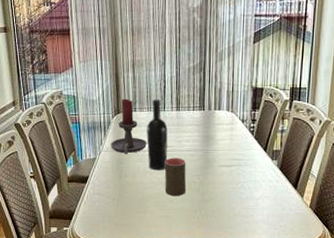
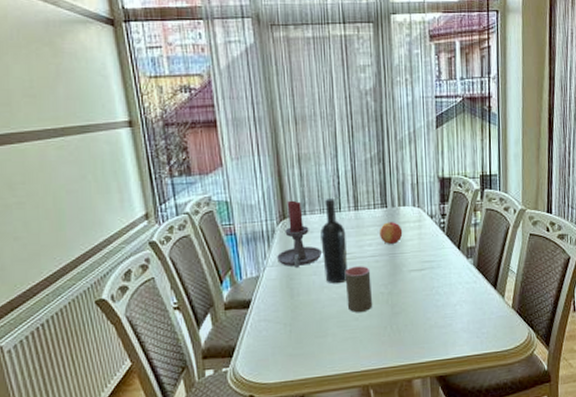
apple: none [196,123,217,142] -> present [380,222,403,244]

